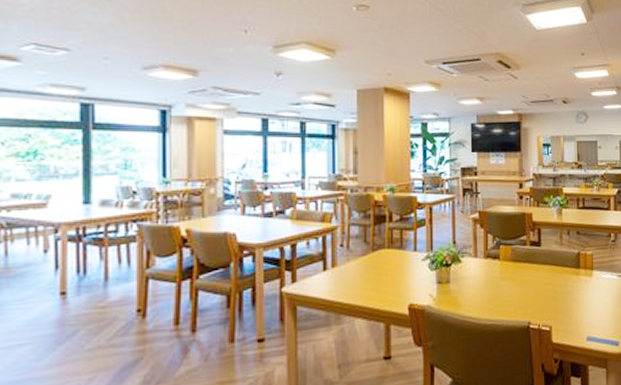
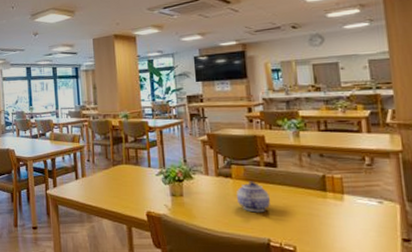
teapot: none [502,261,534,295] -> present [236,181,271,213]

